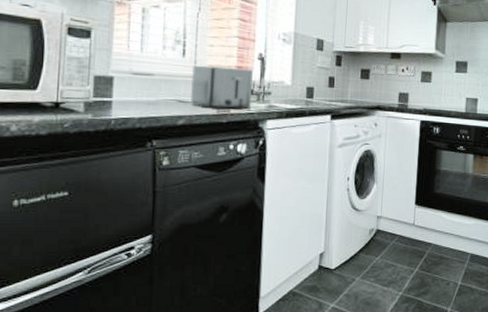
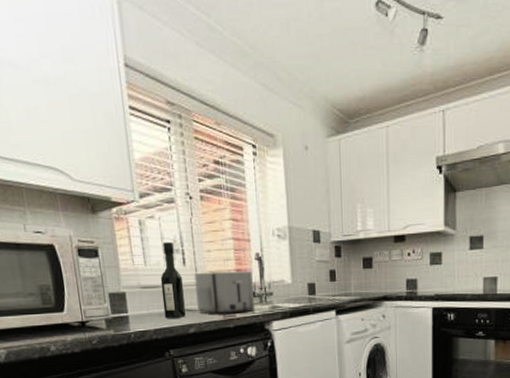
bottle: none [153,31,179,108] -> present [160,241,186,318]

